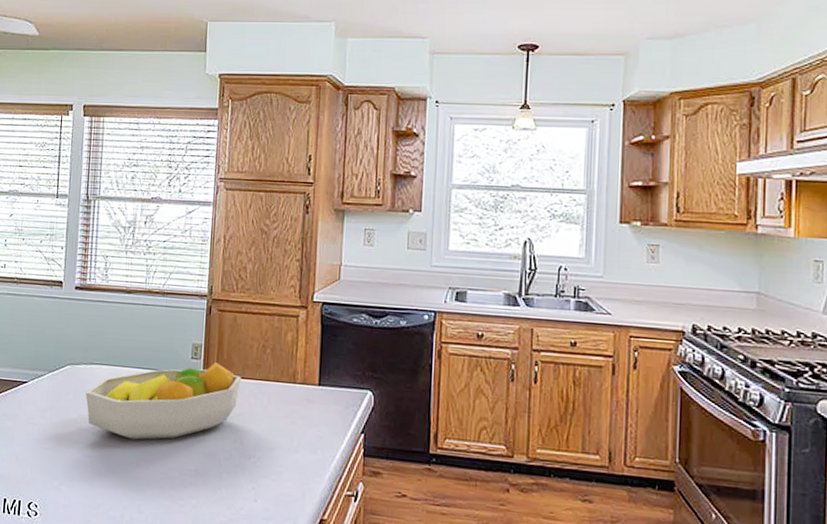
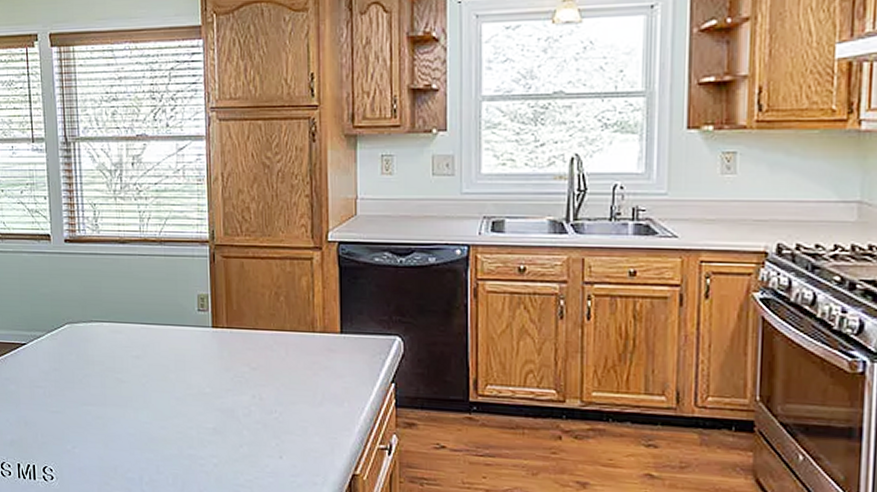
fruit bowl: present [85,362,241,440] -> none [89,314,254,399]

